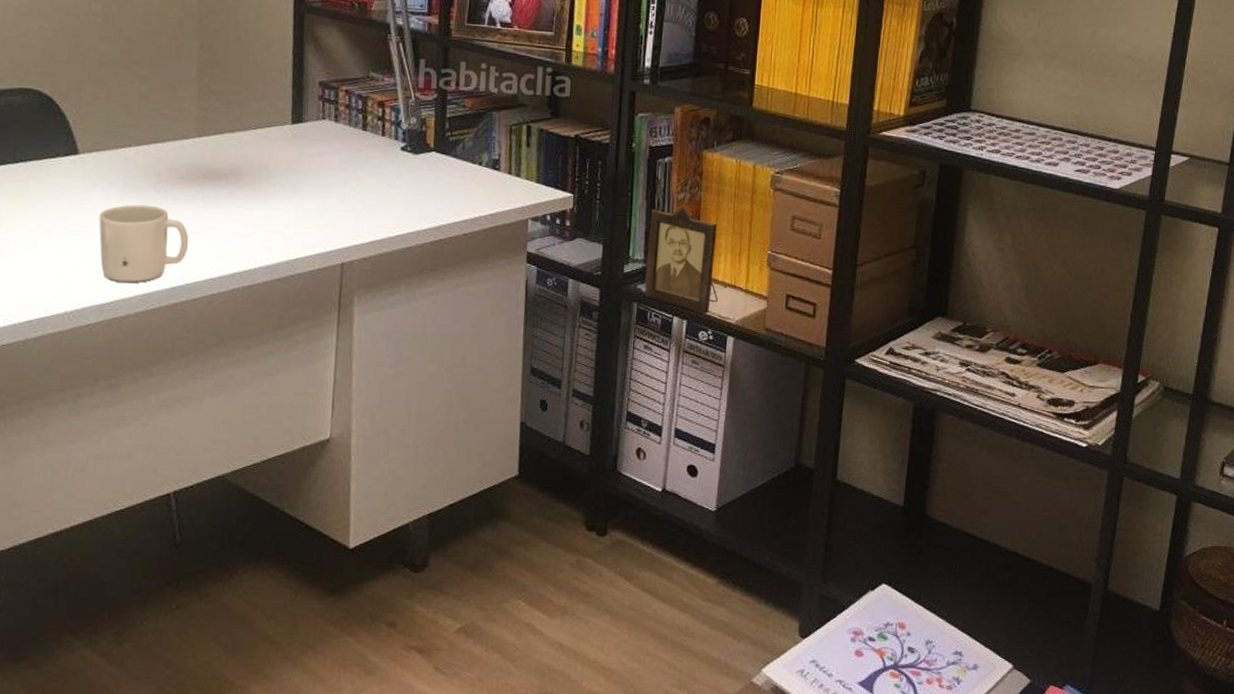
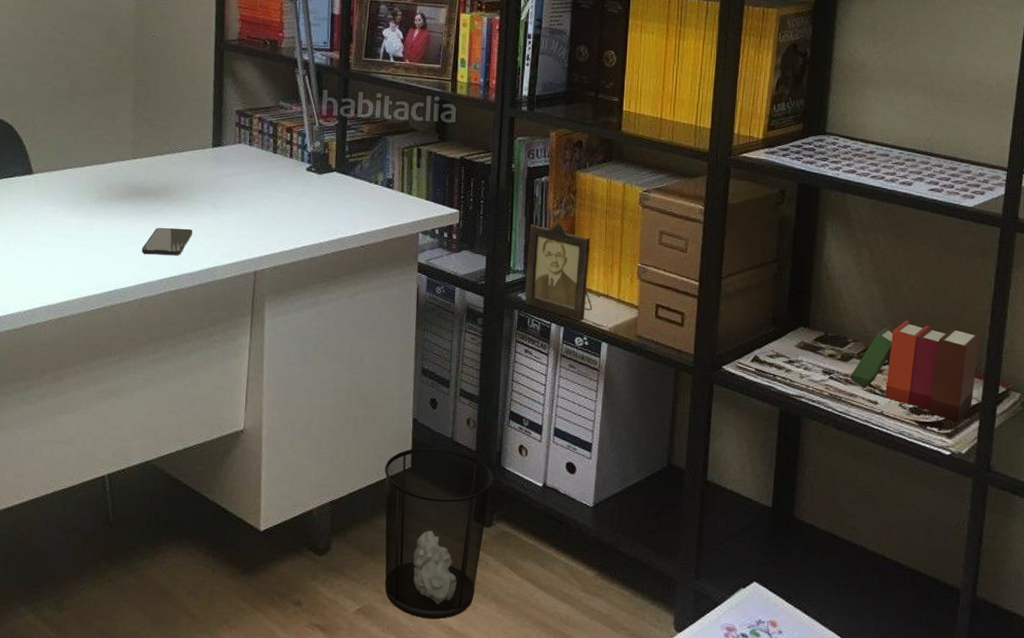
mug: present [99,204,189,284] -> none [48,218,124,288]
phone: none [209,214,269,246] -> present [141,227,192,255]
waste bin: none [488,453,608,636] -> present [384,447,493,620]
books: none [987,308,1122,413] -> present [849,320,980,422]

